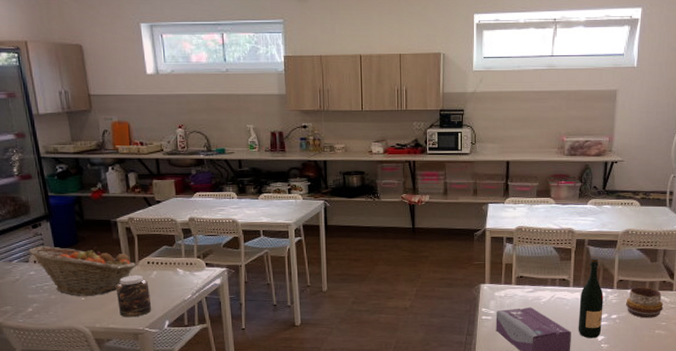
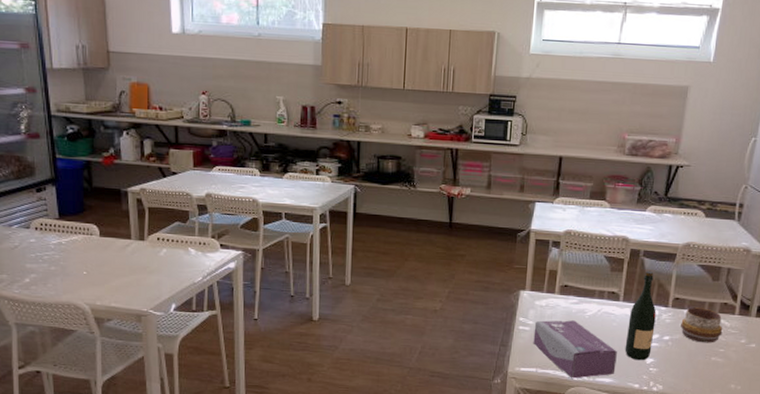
fruit basket: present [28,246,137,297] -> none [30,212,146,271]
jar: present [116,274,152,318] -> none [122,251,158,298]

